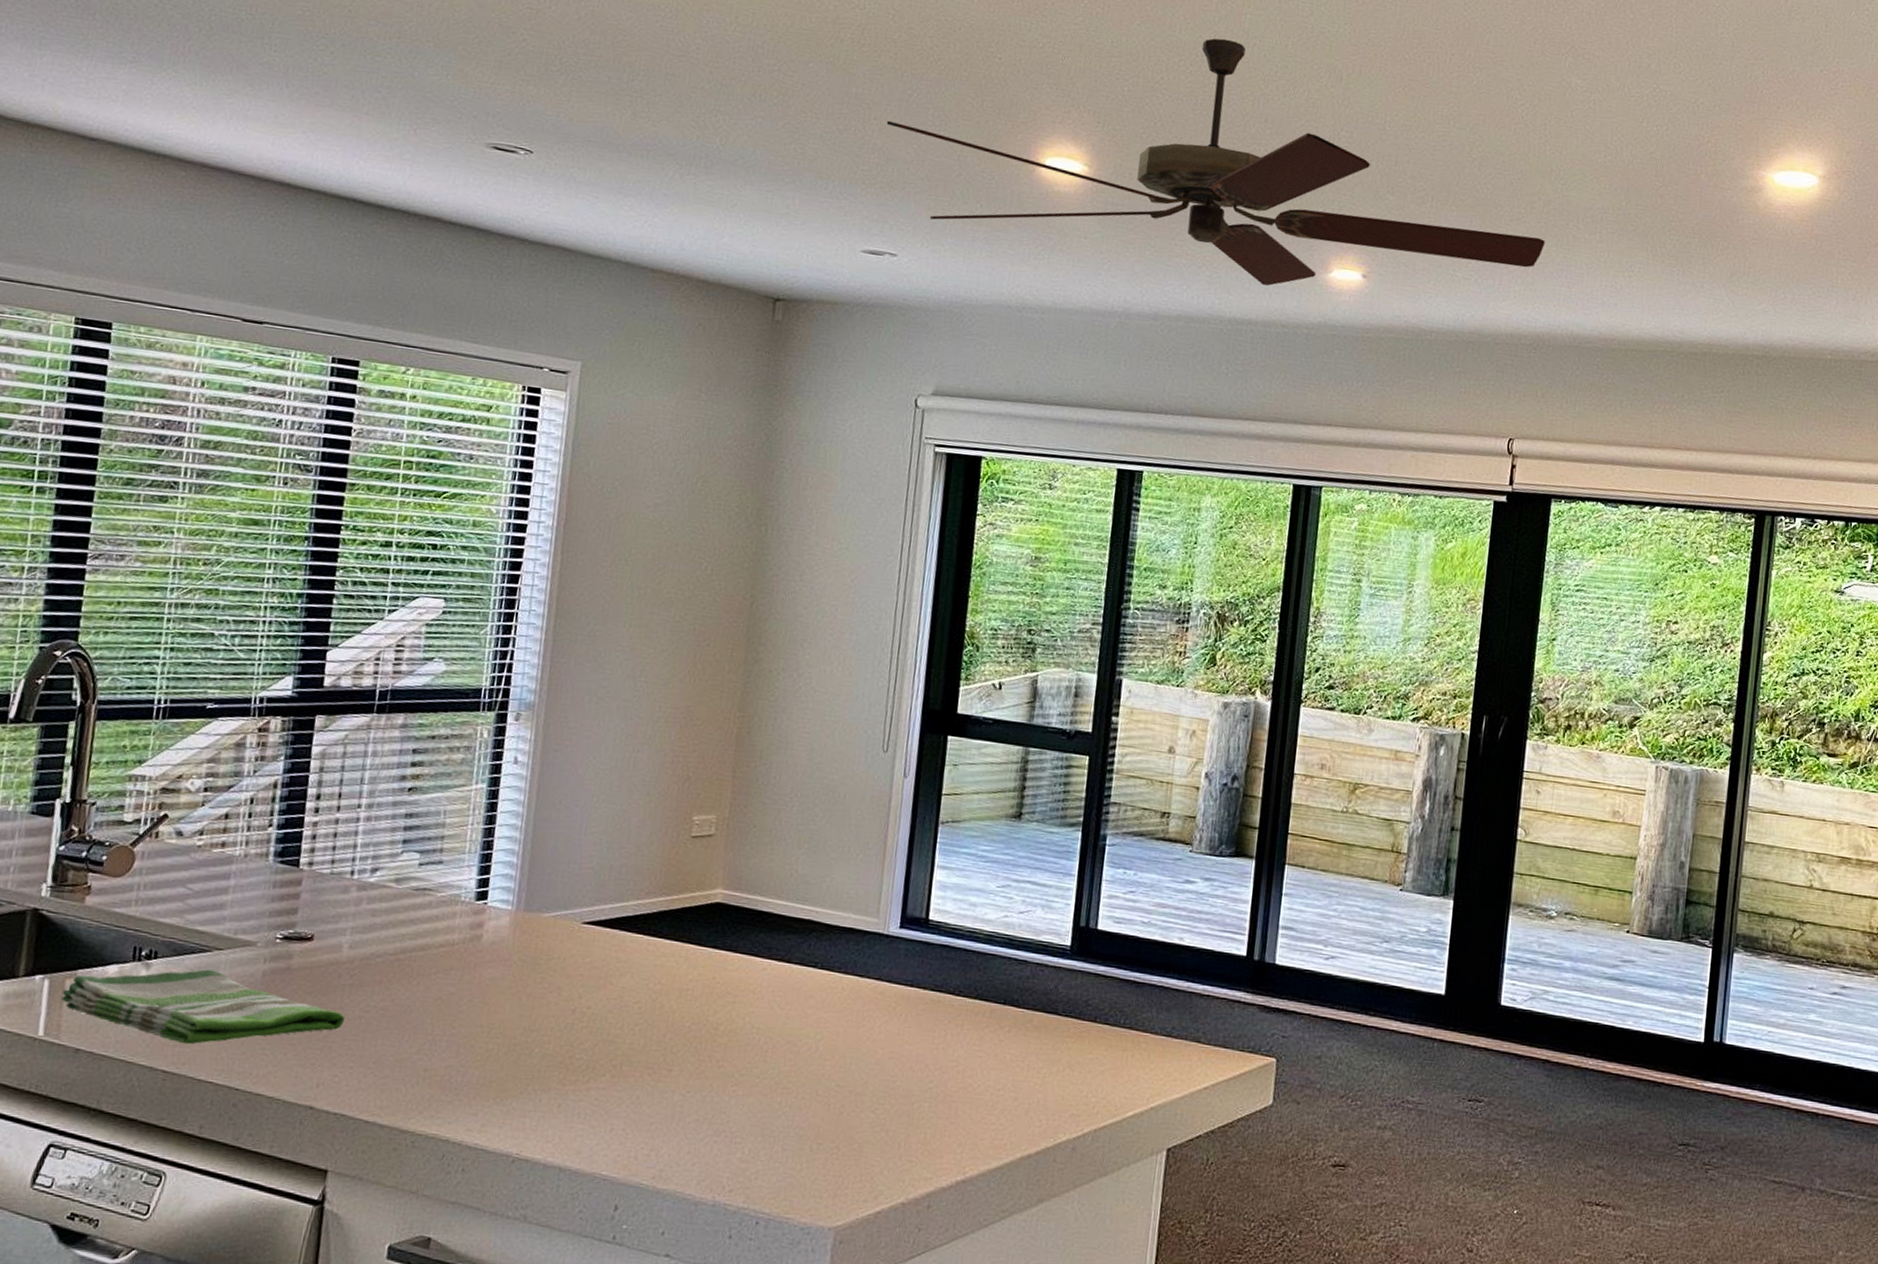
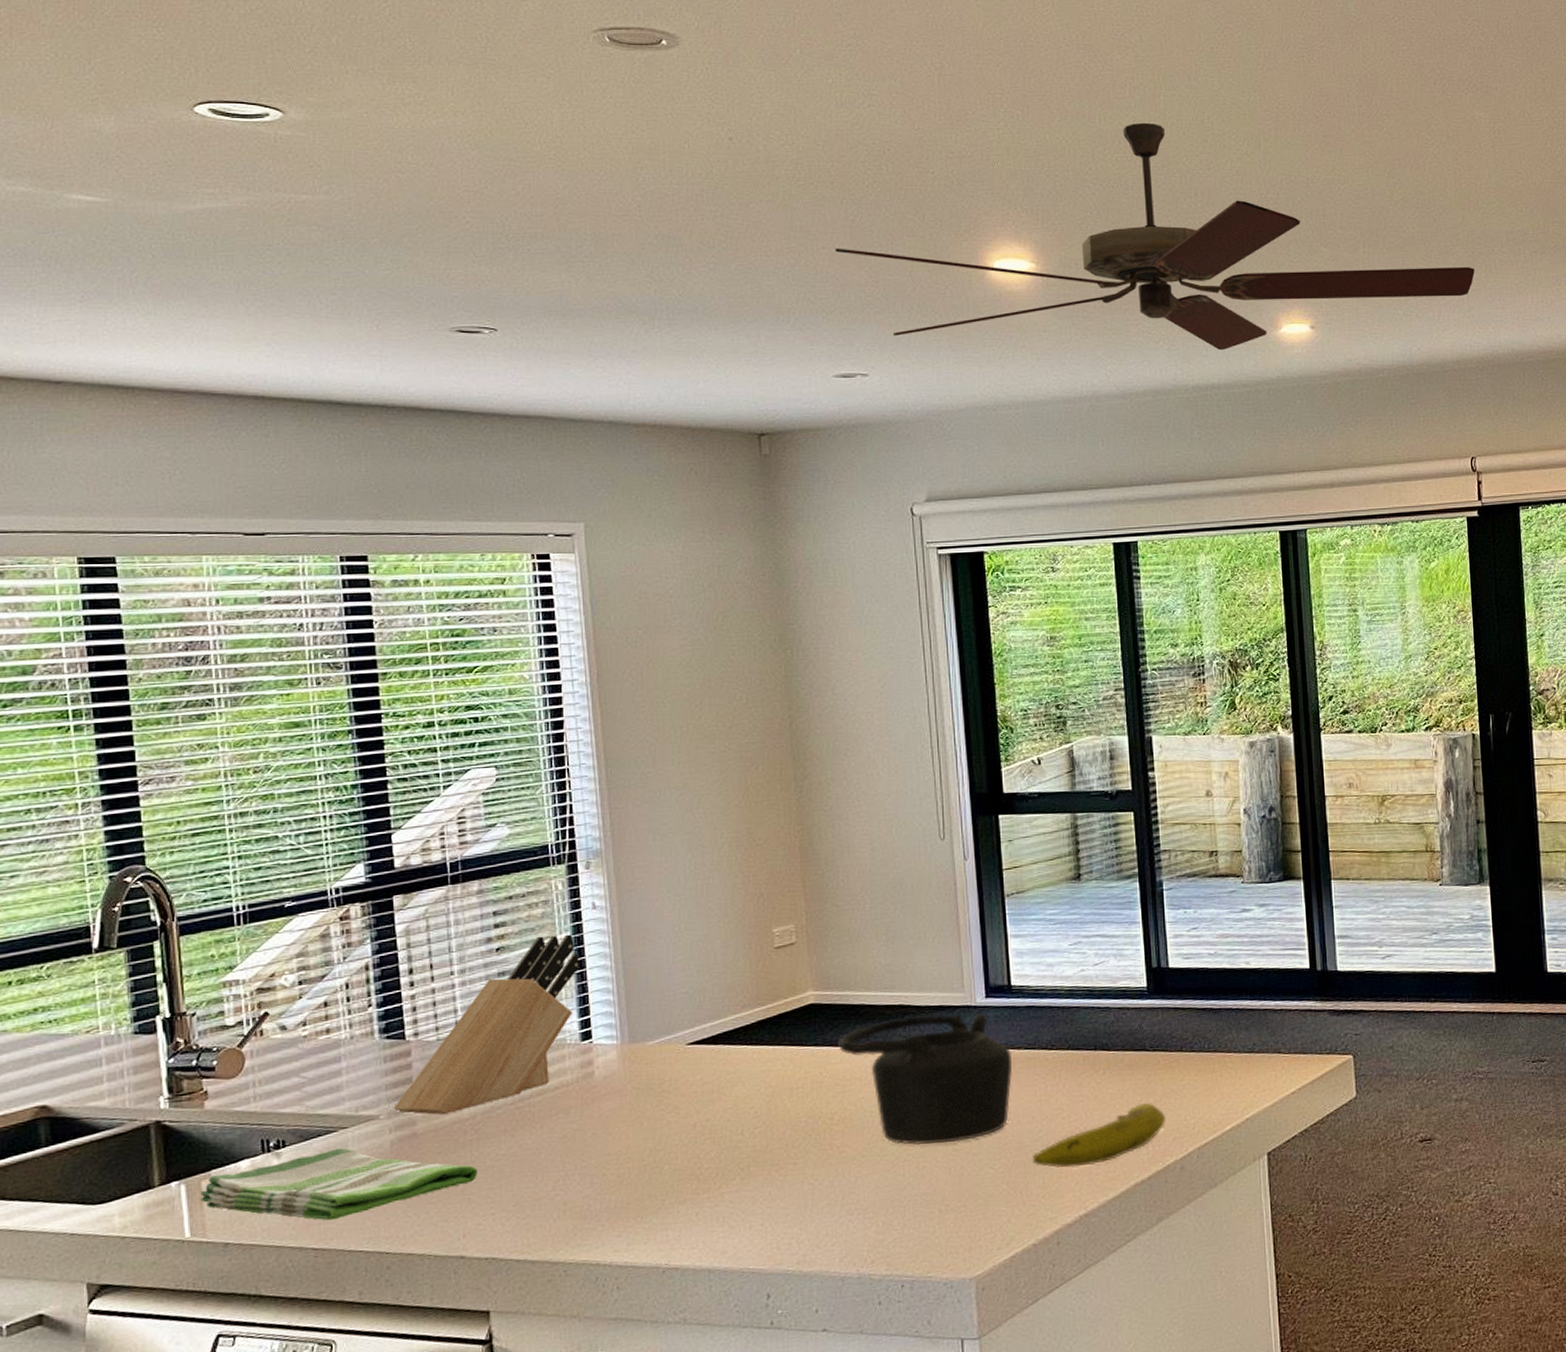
knife block: none [273,782,491,954] -> present [394,934,581,1115]
teapot: none [737,934,916,1078] -> present [838,1013,1013,1146]
fruit: none [917,1070,1067,1128] -> present [1032,1102,1167,1168]

